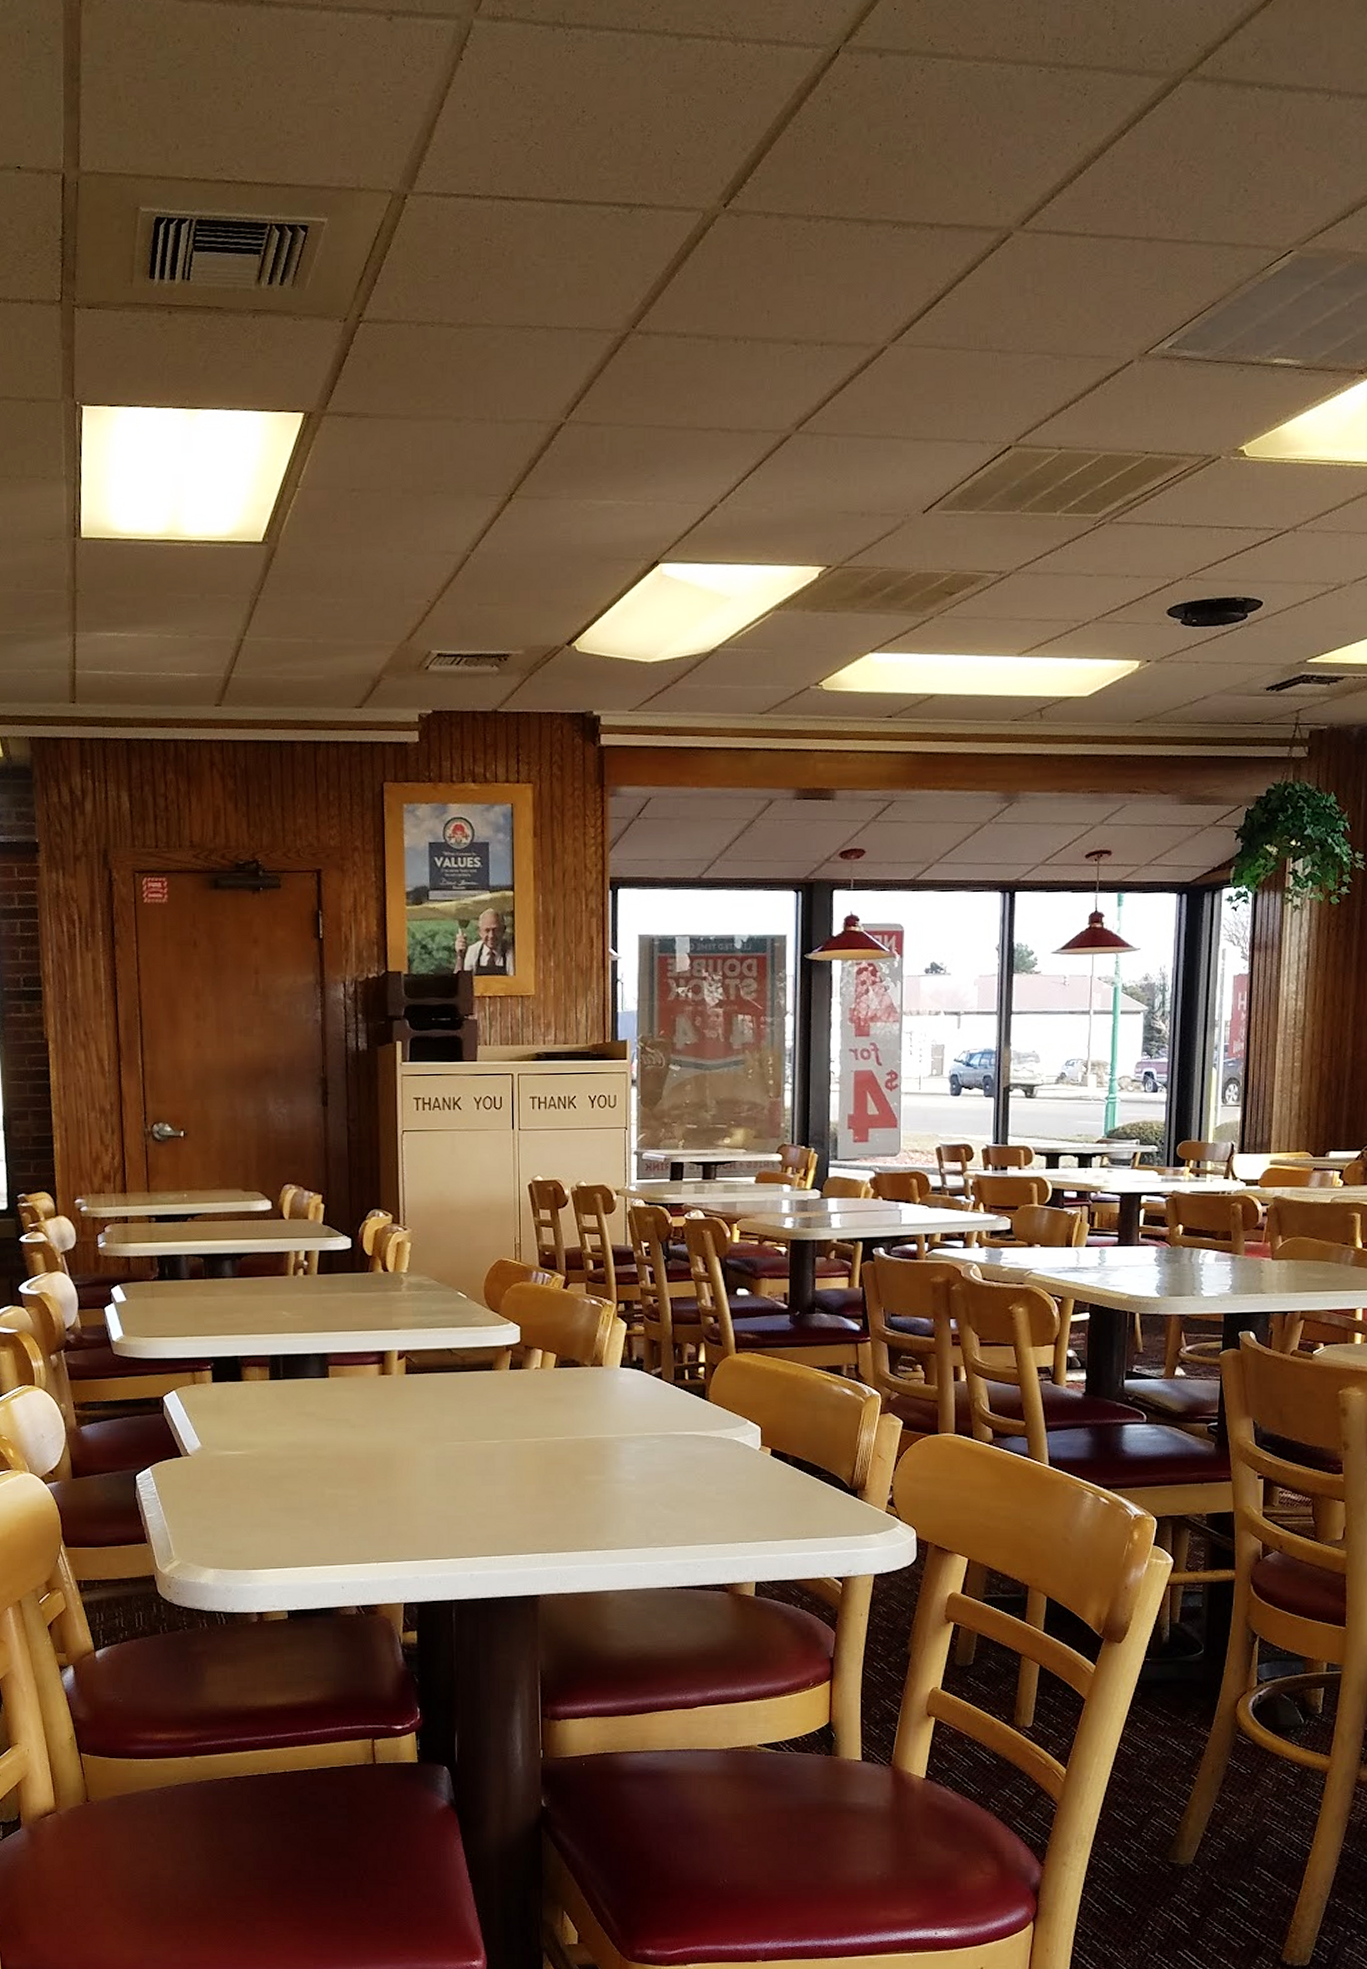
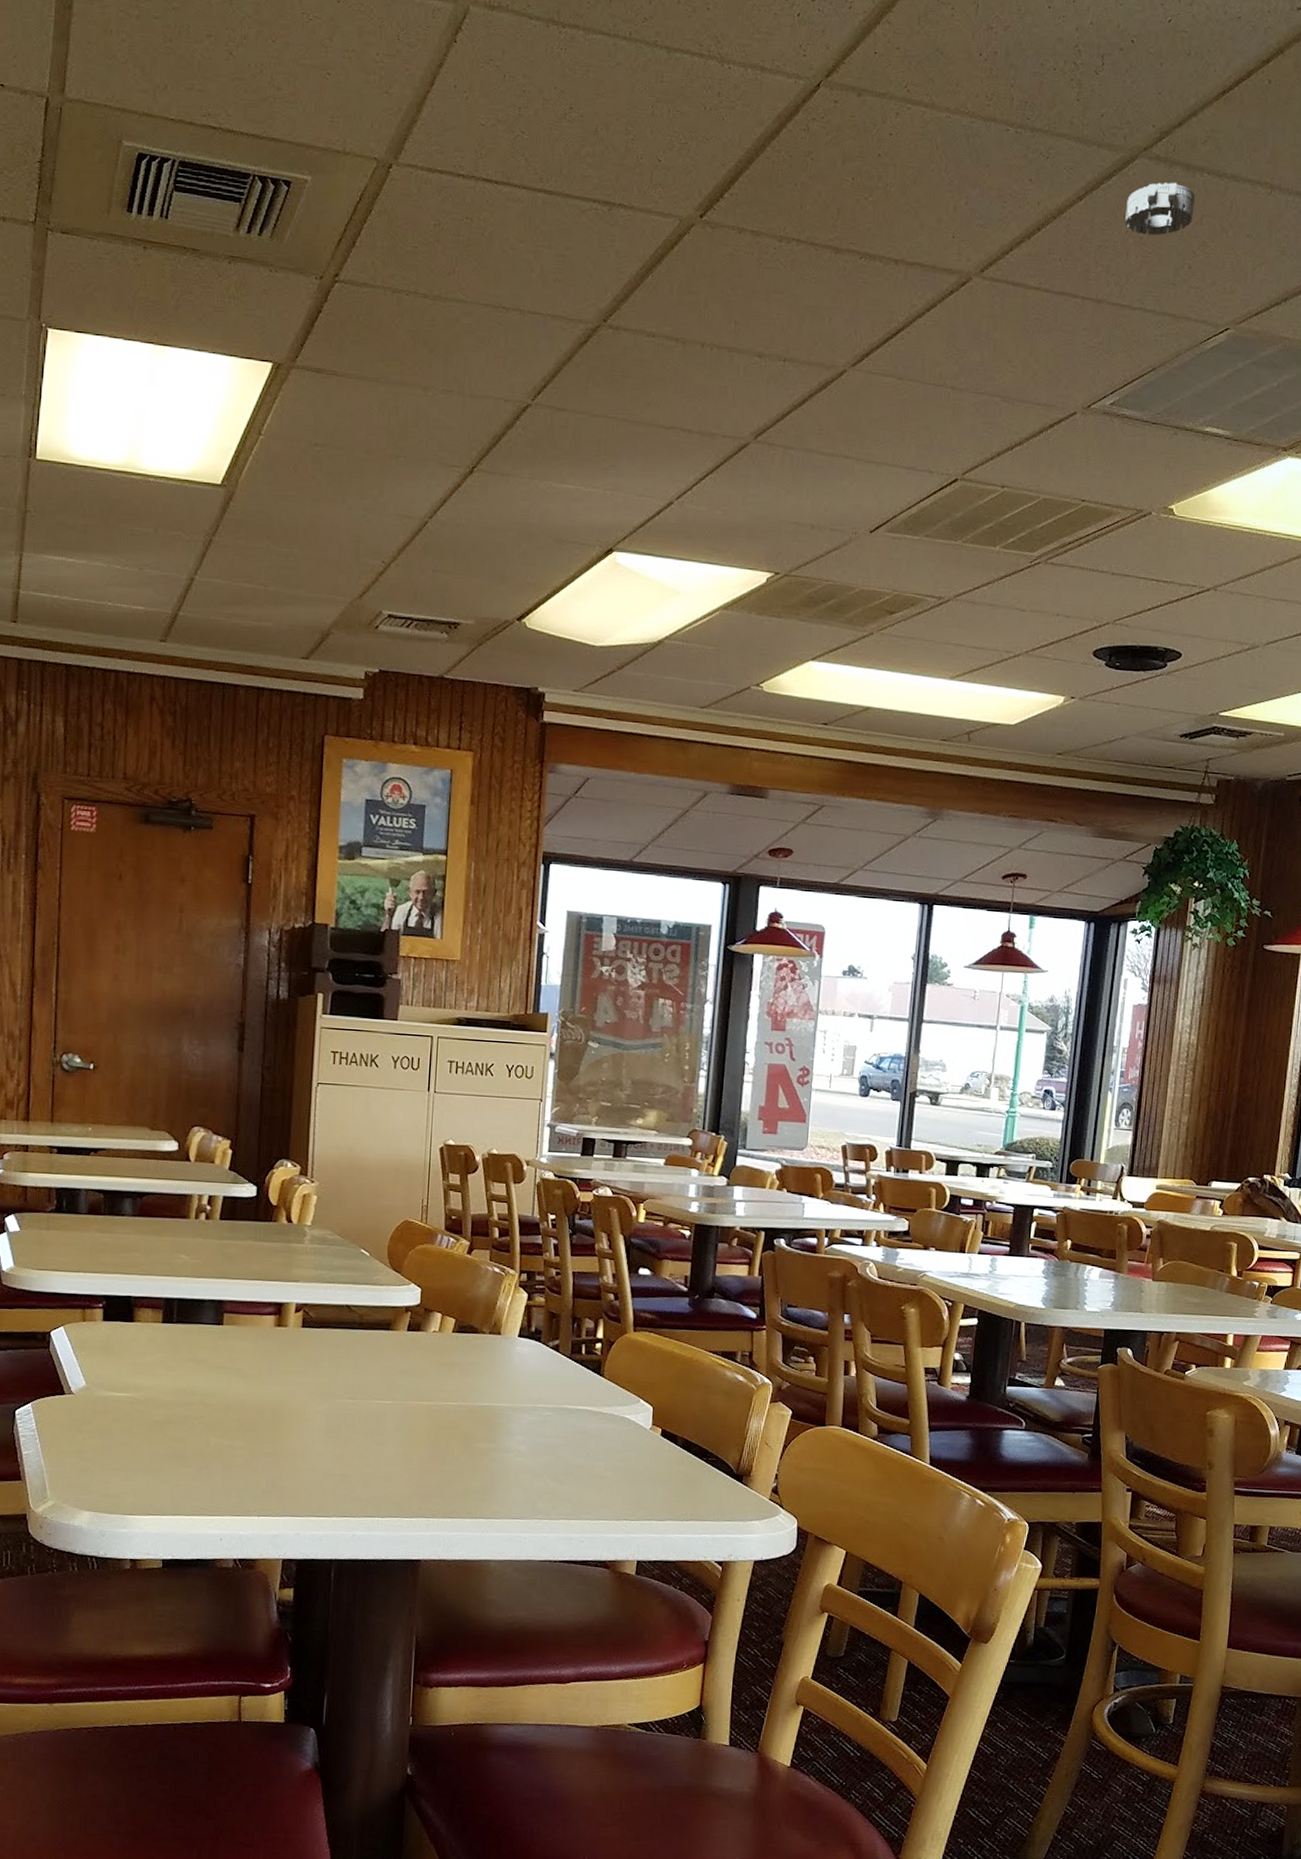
smoke detector: none [1173,102,1247,163] -> present [1125,182,1195,236]

